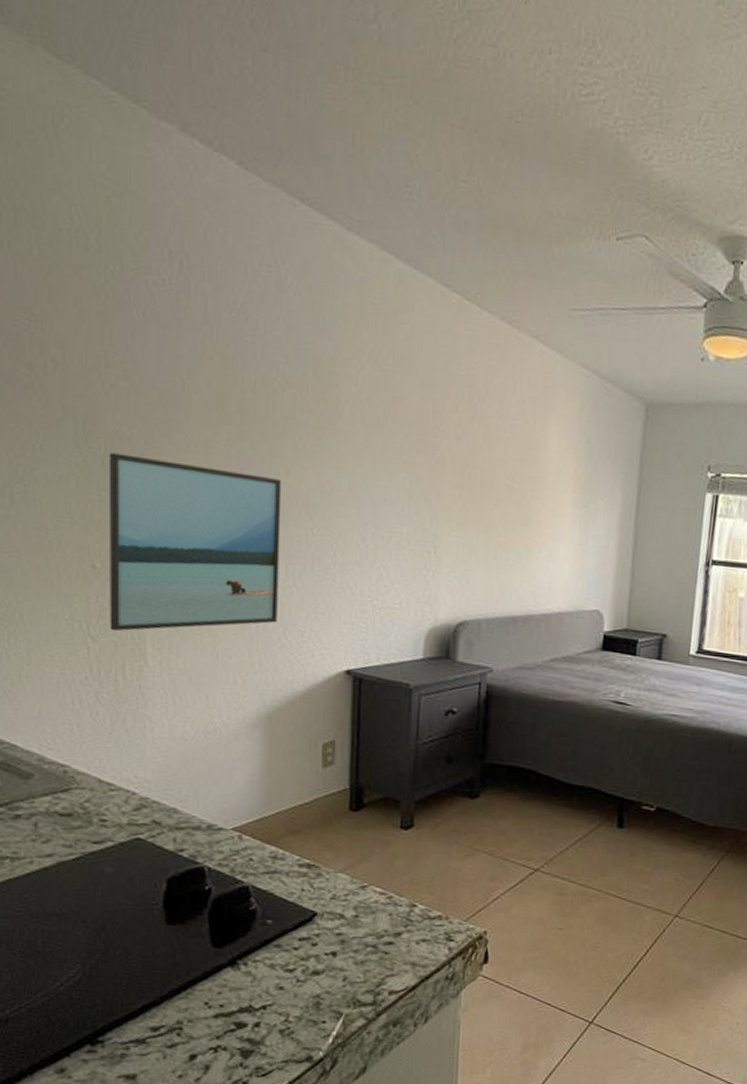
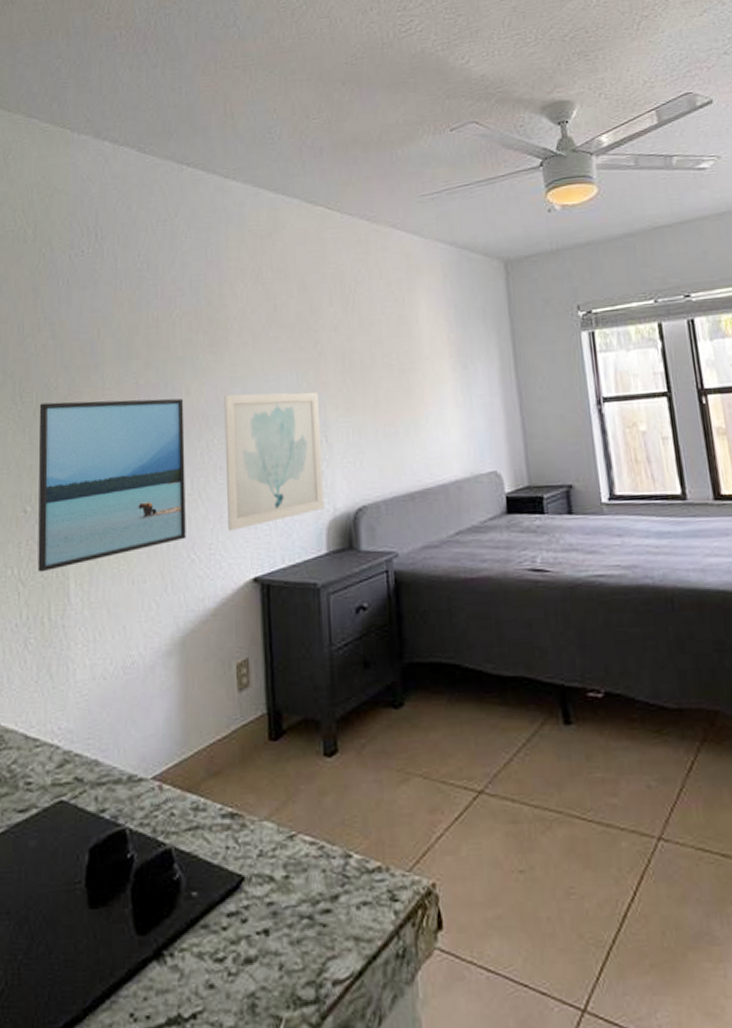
wall art: none [323,484,431,623] -> present [224,392,324,531]

